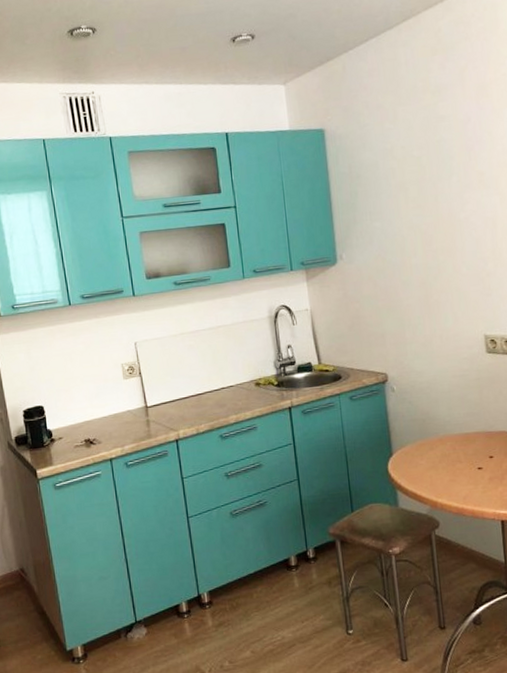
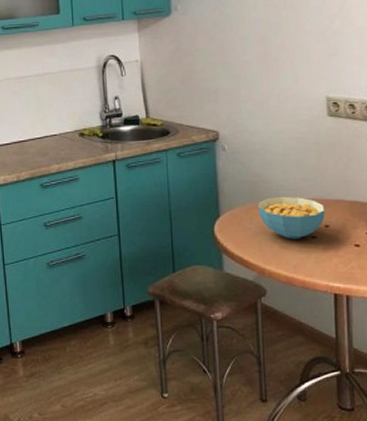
cereal bowl: none [427,431,489,472] -> present [258,196,325,239]

